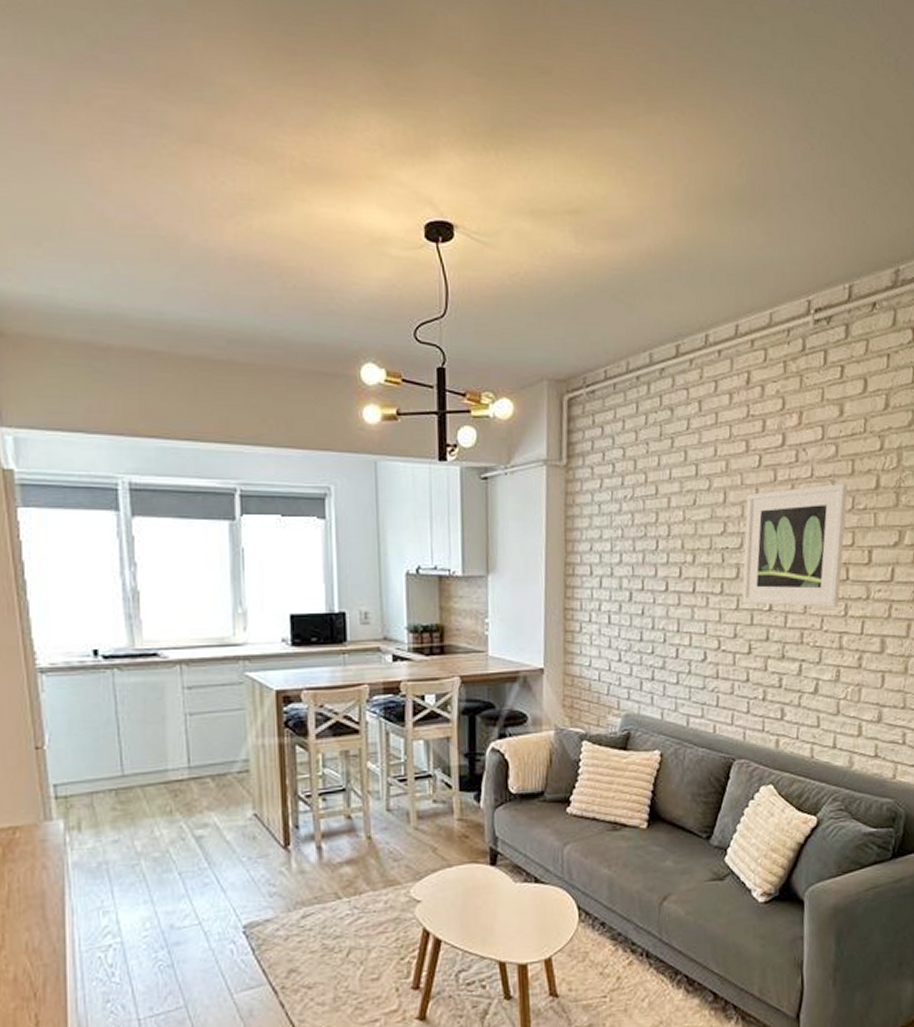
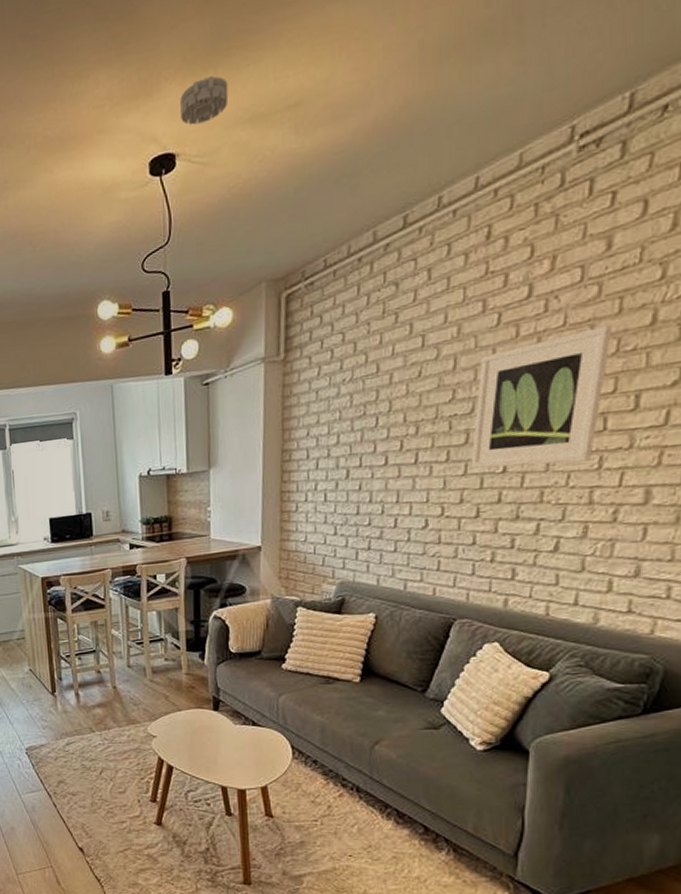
smoke detector: none [459,156,510,202] -> present [180,75,229,126]

